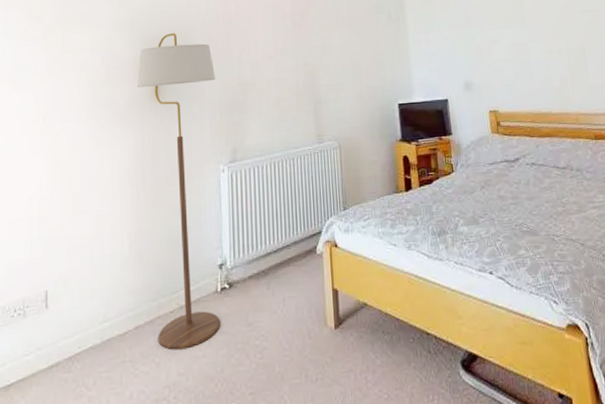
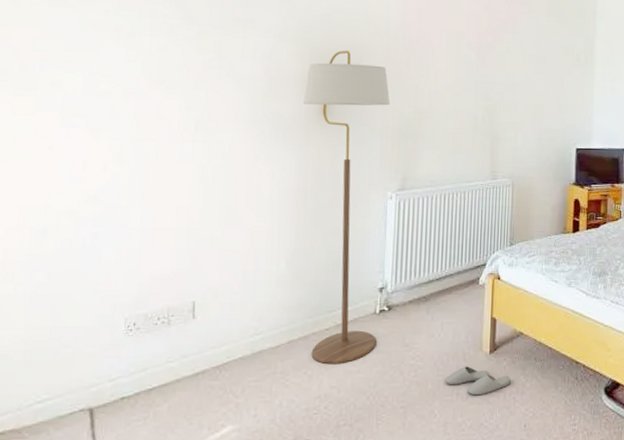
slippers: none [292,344,360,377] -> present [445,366,511,396]

